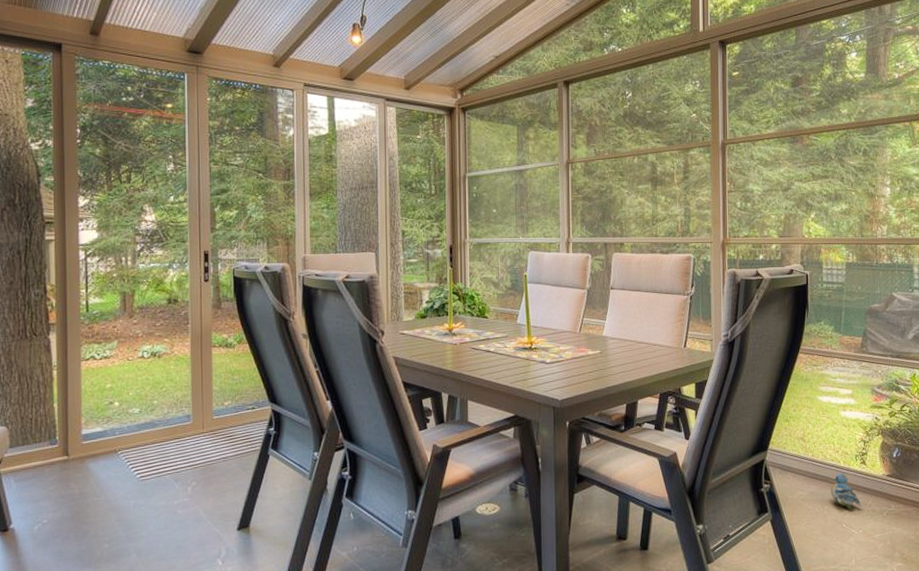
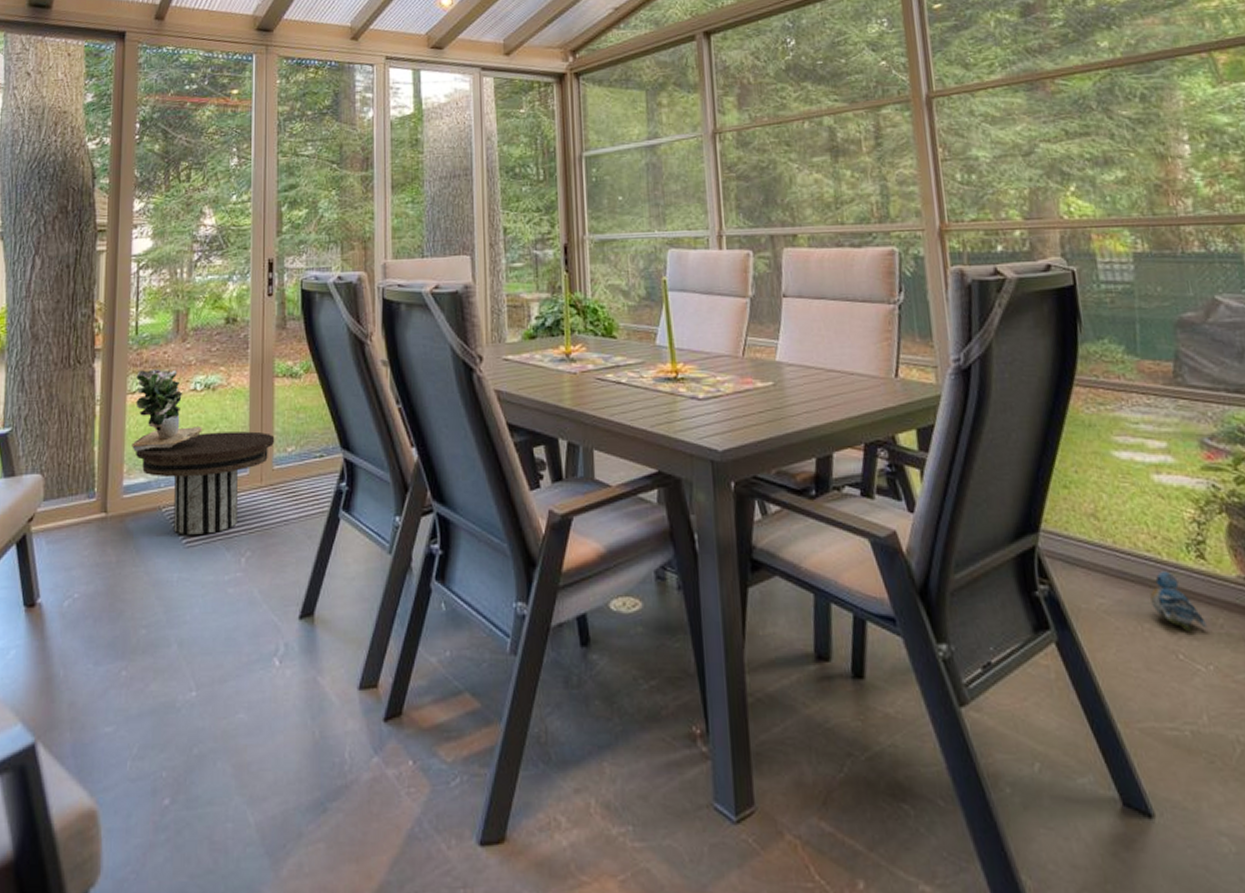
potted plant: none [88,340,151,408] -> present [132,368,202,452]
side table: none [92,390,214,471] -> present [136,431,275,535]

